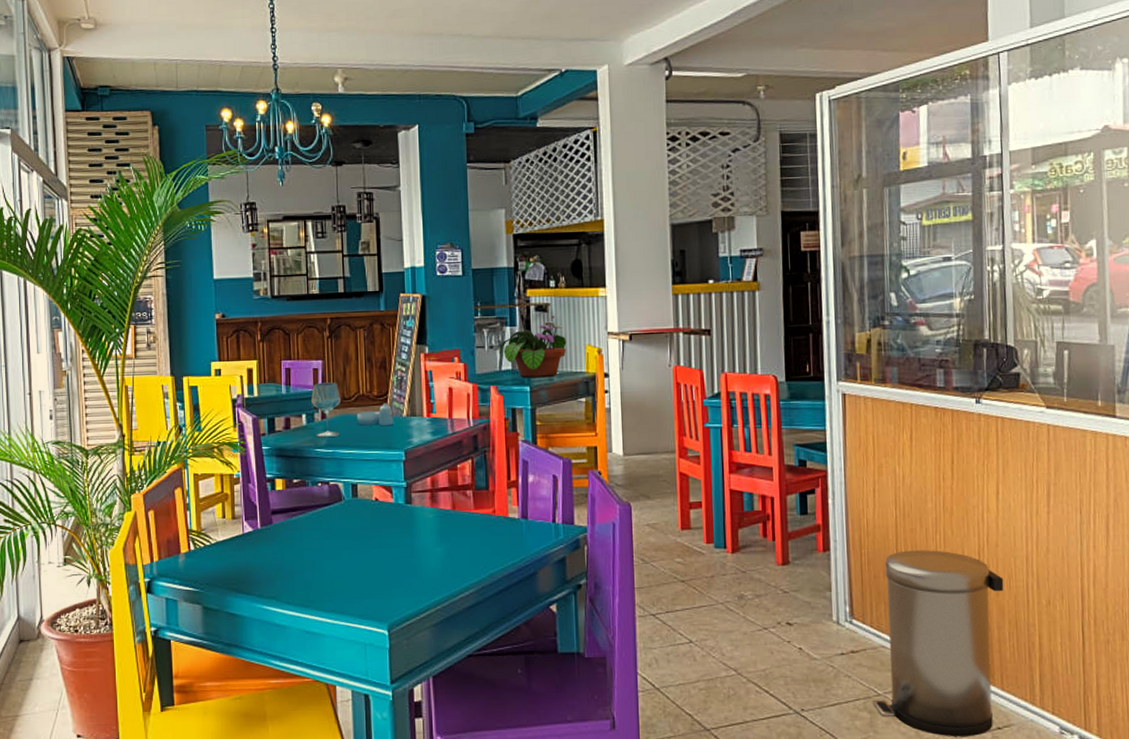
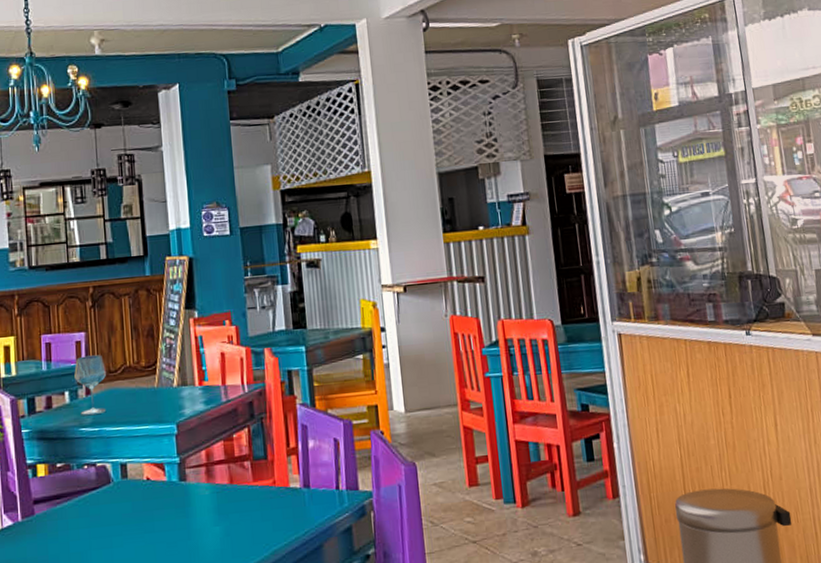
sugar dispenser: present [356,403,393,426] -> none [124,373,164,400]
potted flower: present [499,315,567,378] -> none [271,270,341,338]

